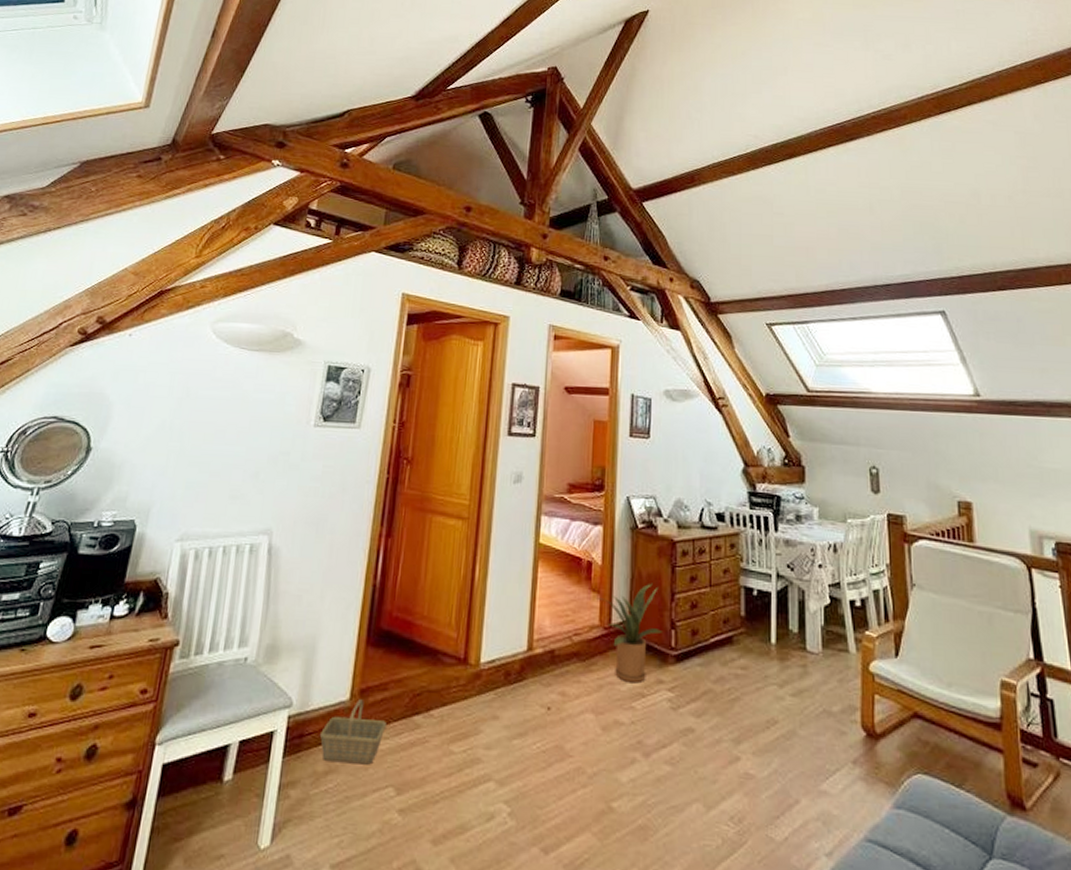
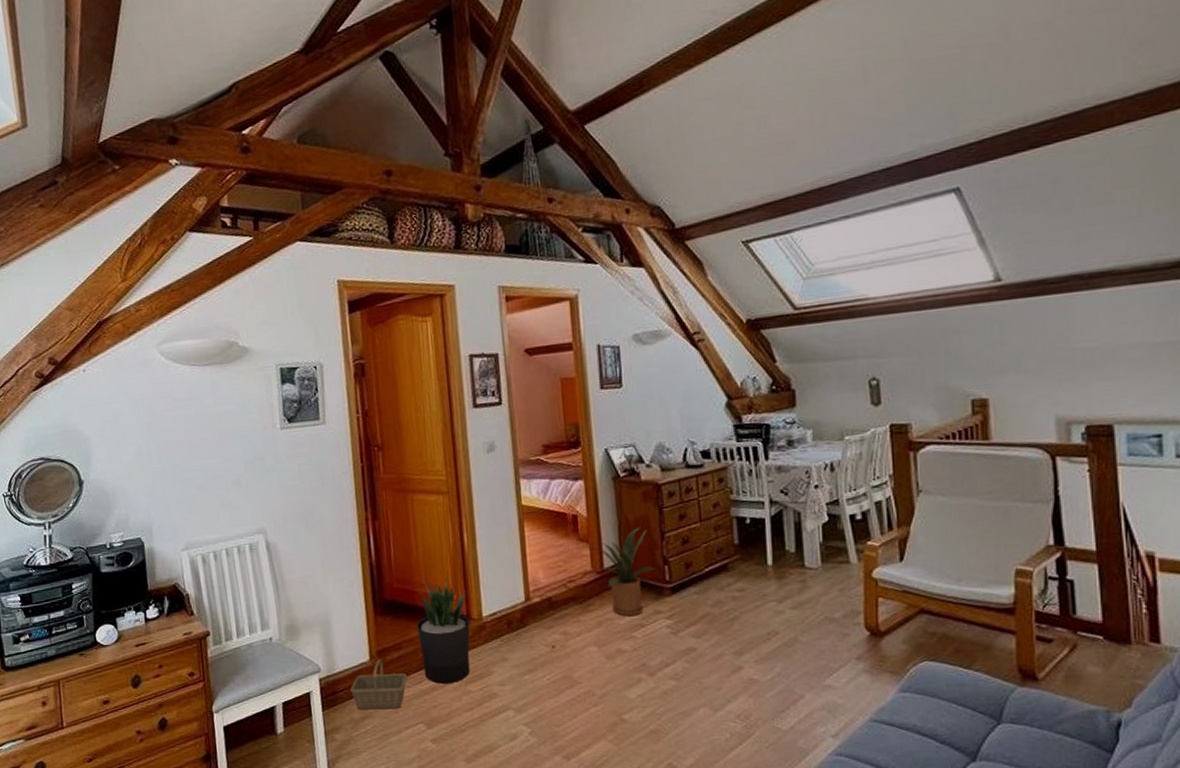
planter: none [407,609,468,739] -> present [417,578,470,684]

